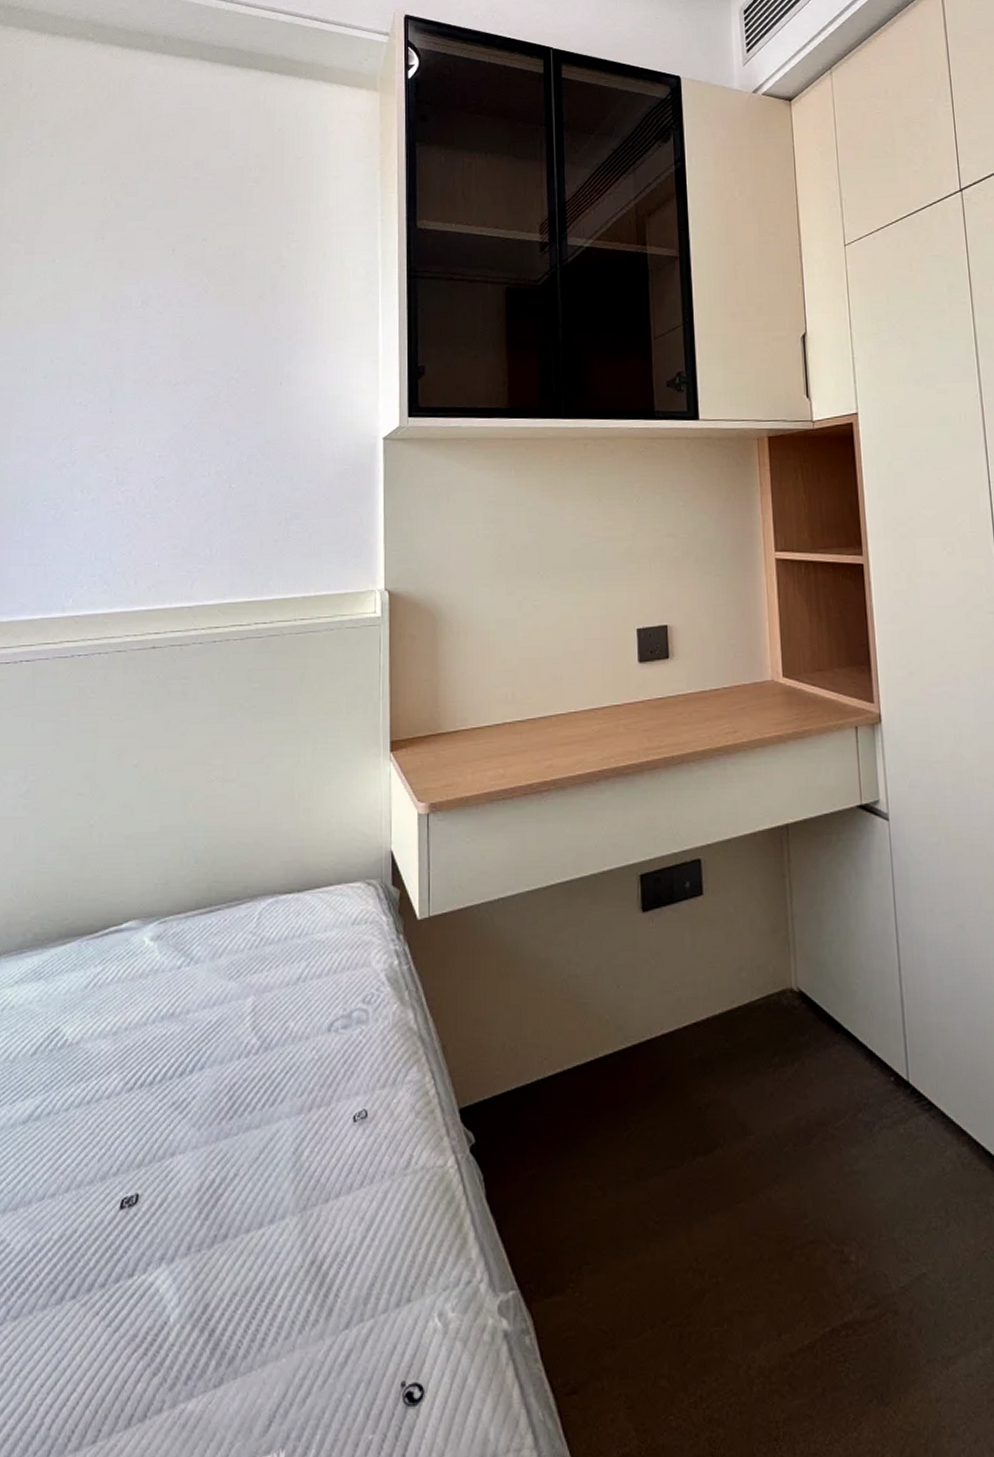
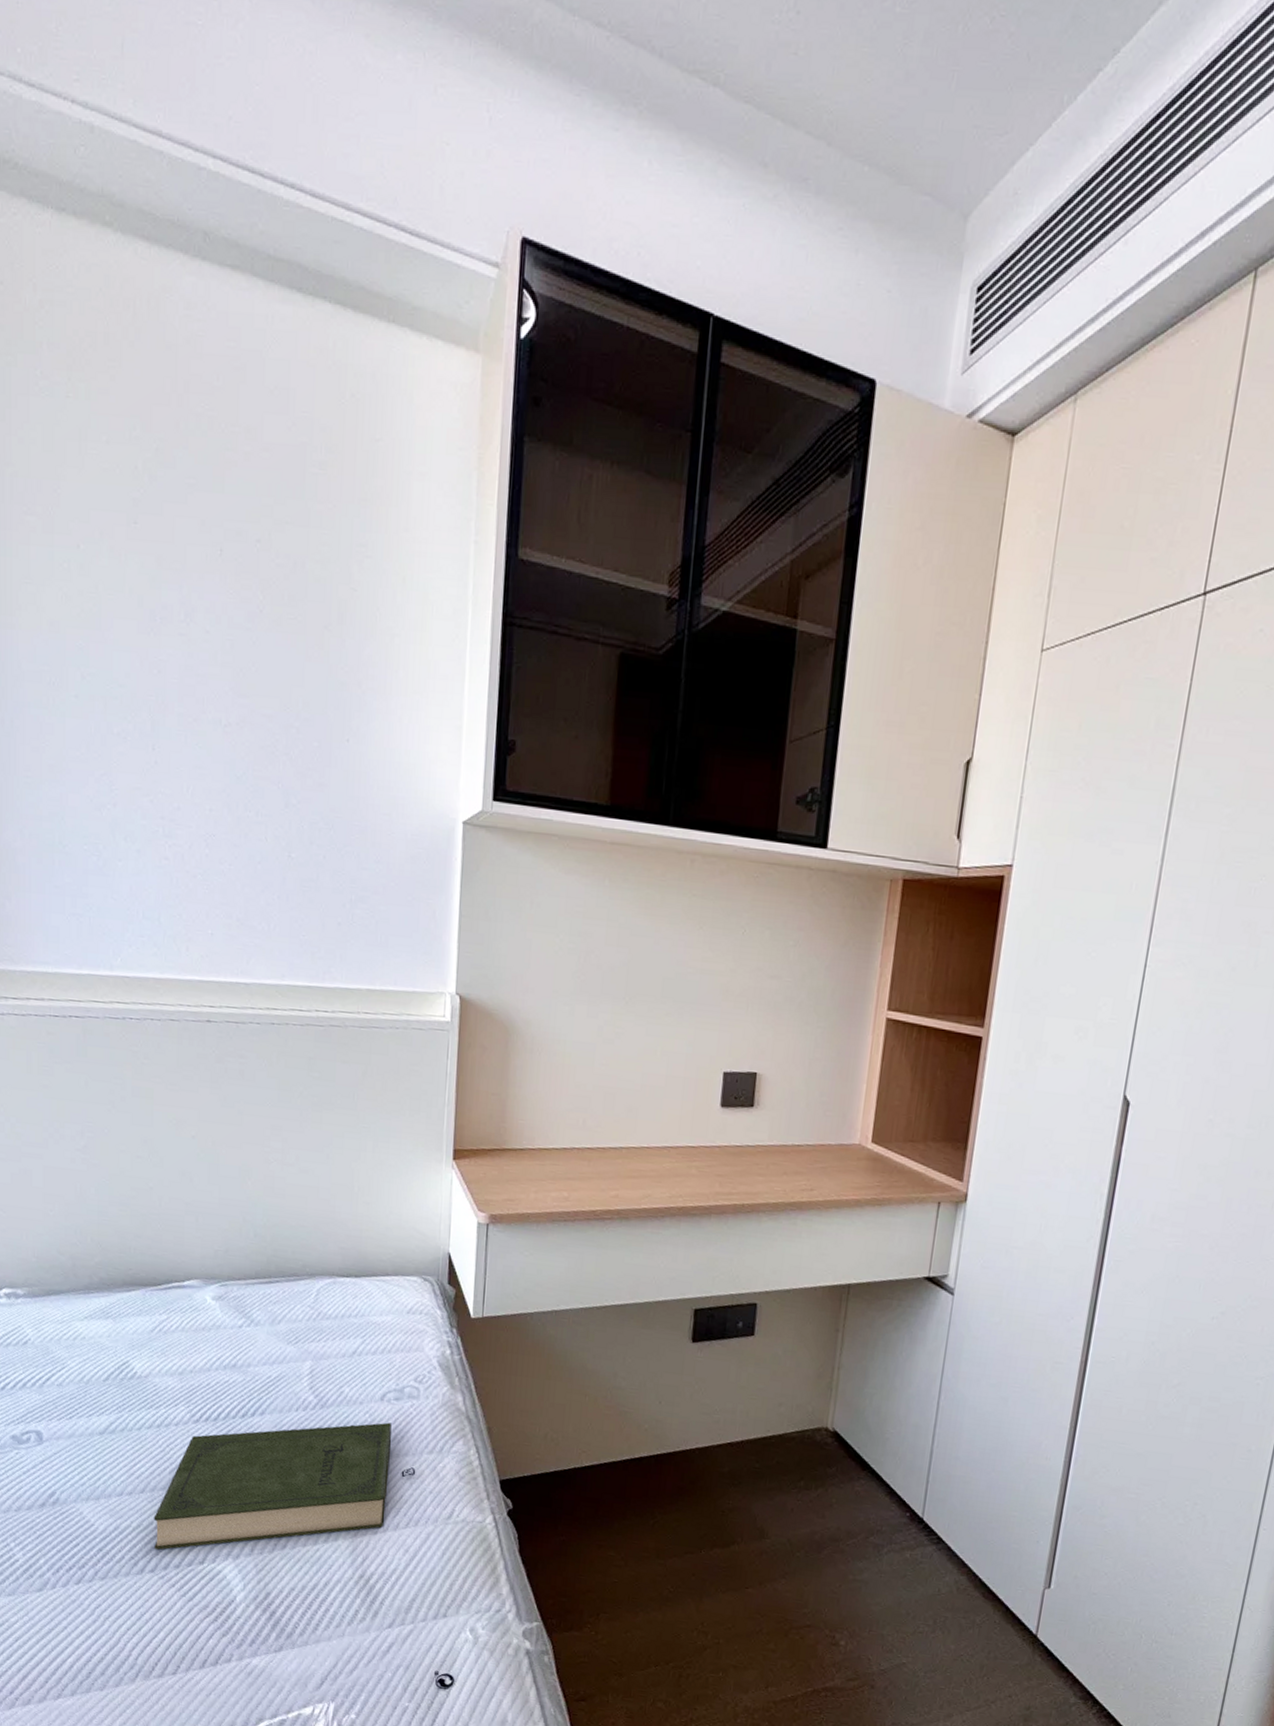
book: none [77,1057,341,1266] -> present [154,1422,392,1550]

